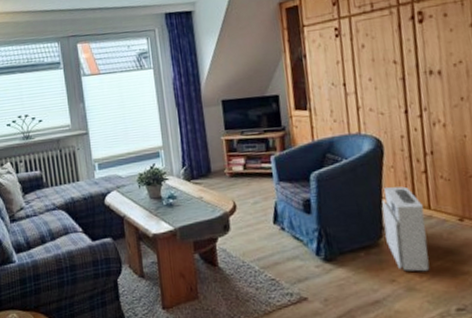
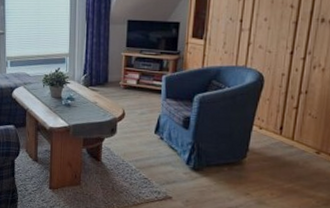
air purifier: present [382,186,430,272] -> none [249,117,288,191]

